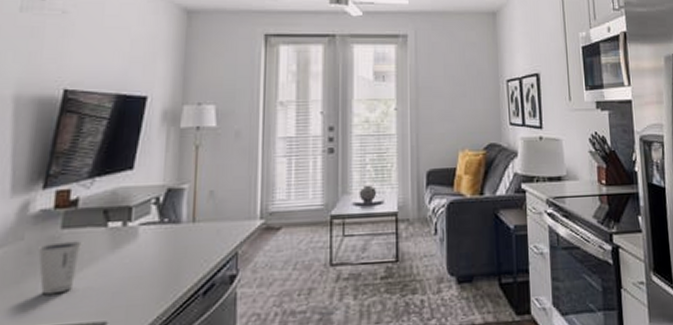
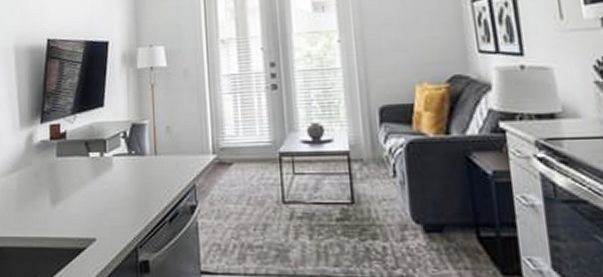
dixie cup: present [38,241,82,295] -> none [43,168,72,211]

